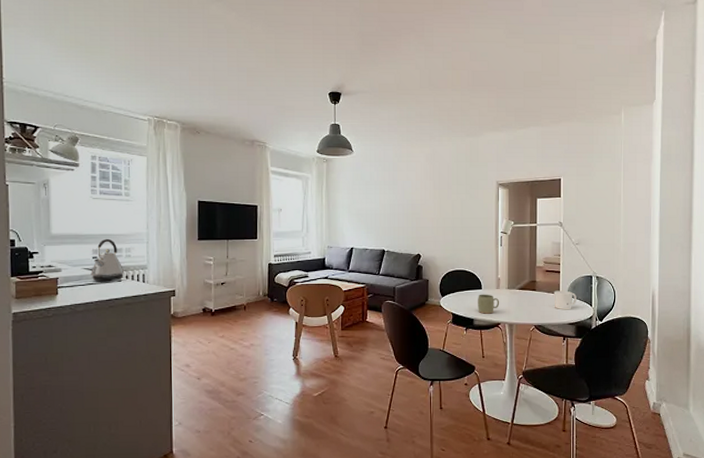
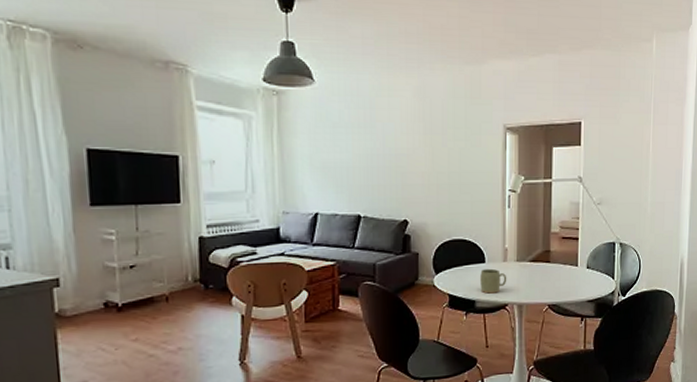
mug: present [554,290,576,310] -> none [571,261,597,285]

